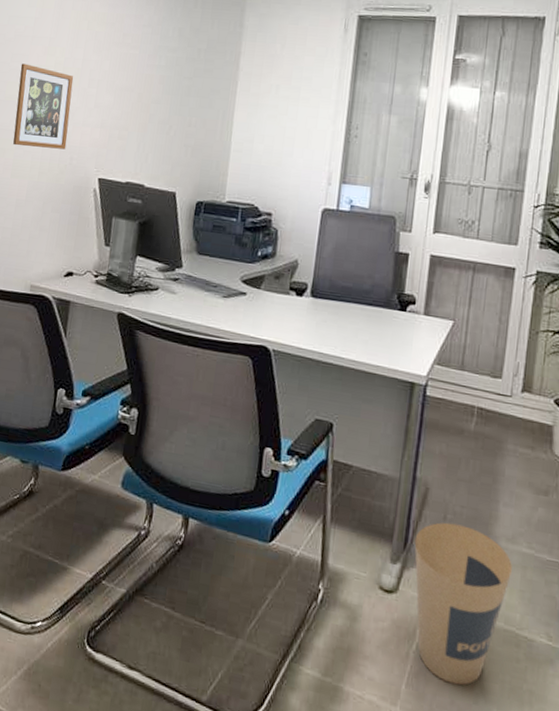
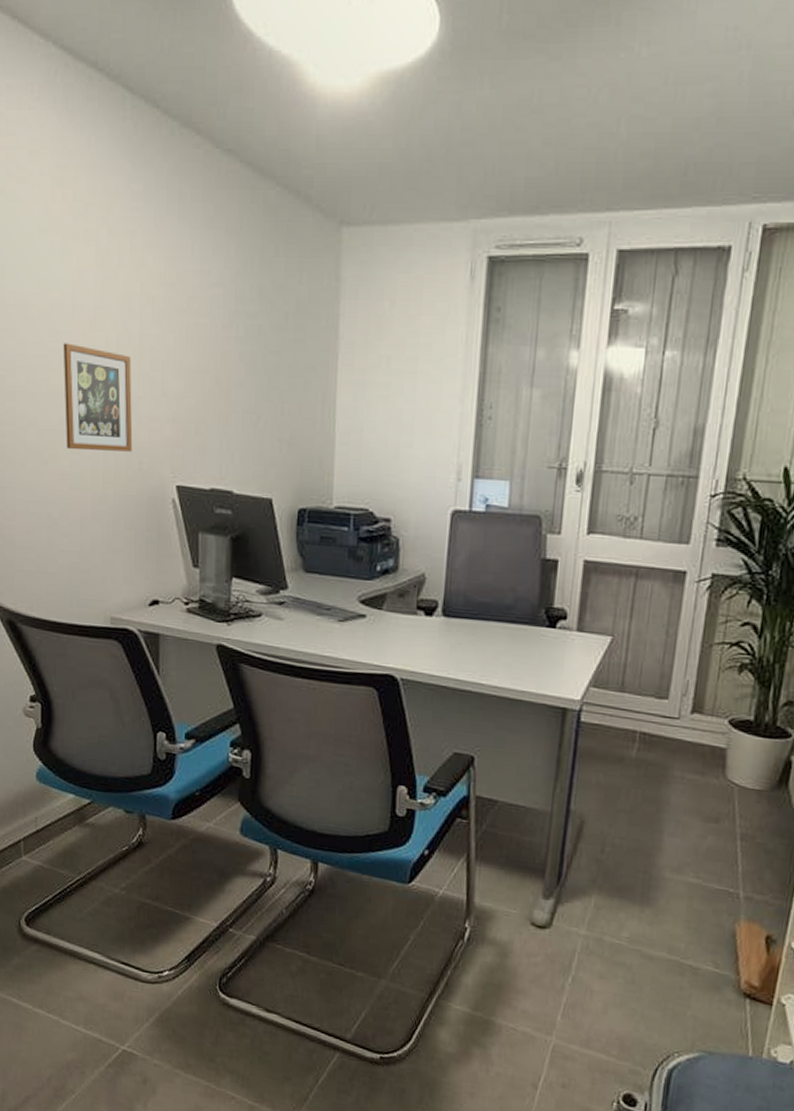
trash can: present [414,522,512,686] -> none [569,855,677,1014]

